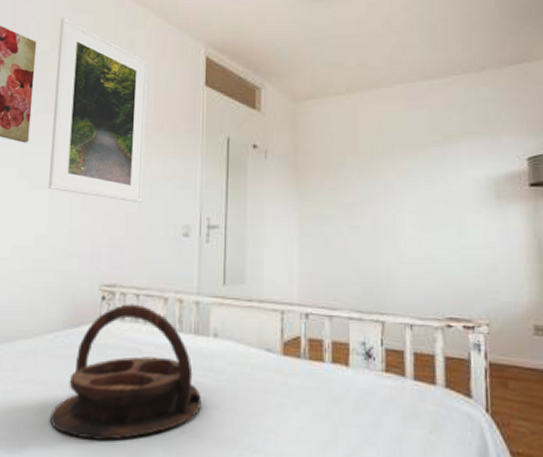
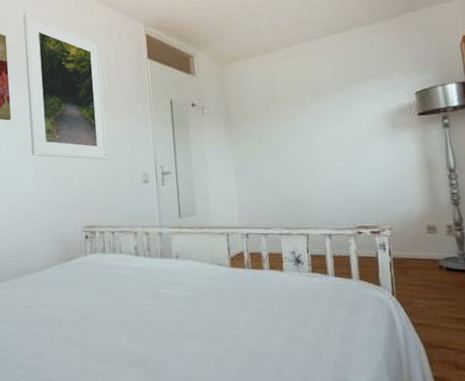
serving tray: present [49,304,201,440] -> none [56,239,172,344]

